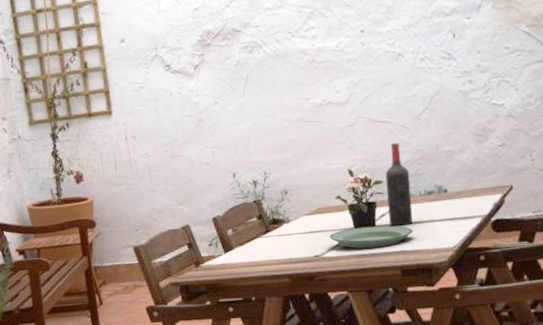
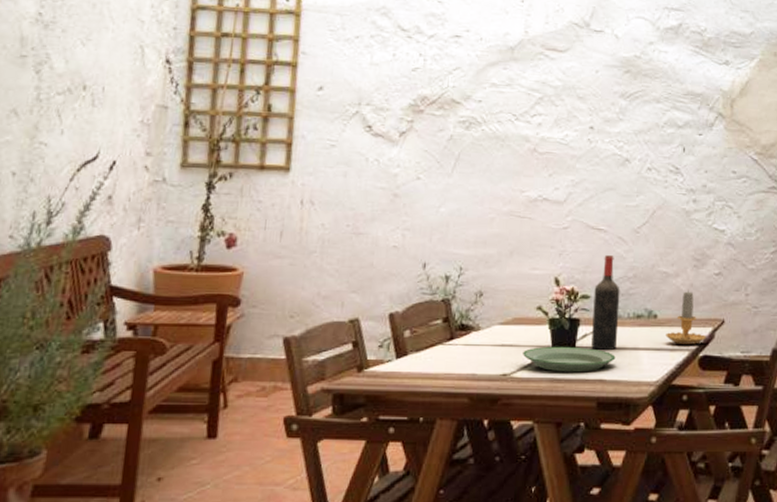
candle: none [457,163,497,213] -> present [666,290,706,345]

